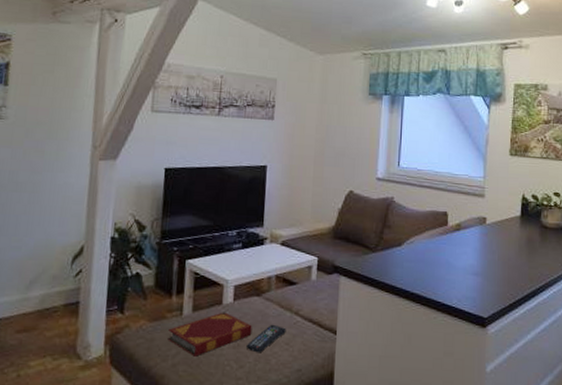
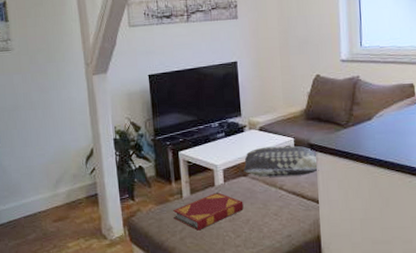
remote control: present [245,324,286,353] -> none [240,199,274,224]
cushion: none [257,264,342,301] -> present [243,145,319,177]

